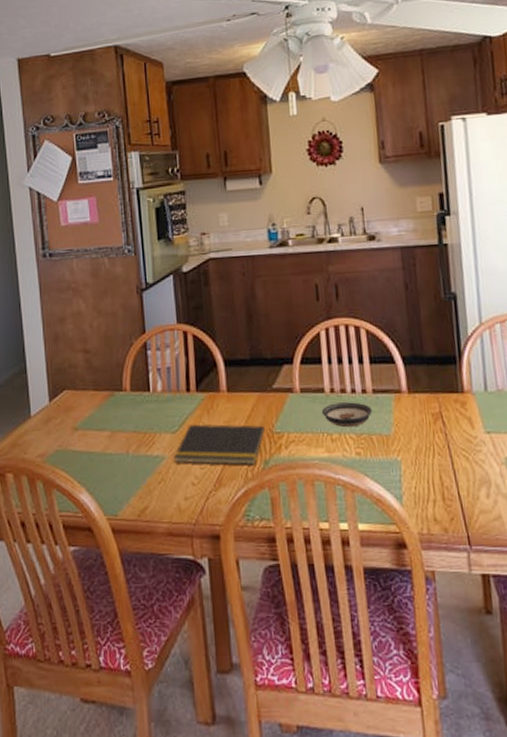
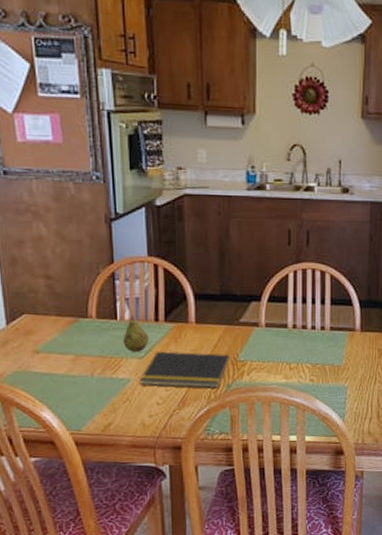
fruit: none [156,386,181,427] -> present [123,315,149,353]
saucer: present [321,402,373,428] -> none [283,337,328,359]

